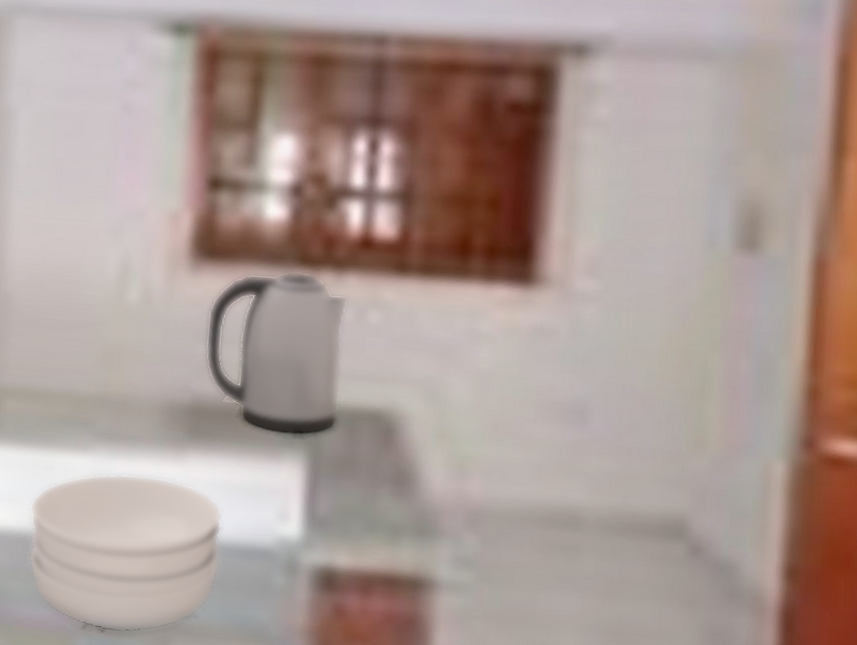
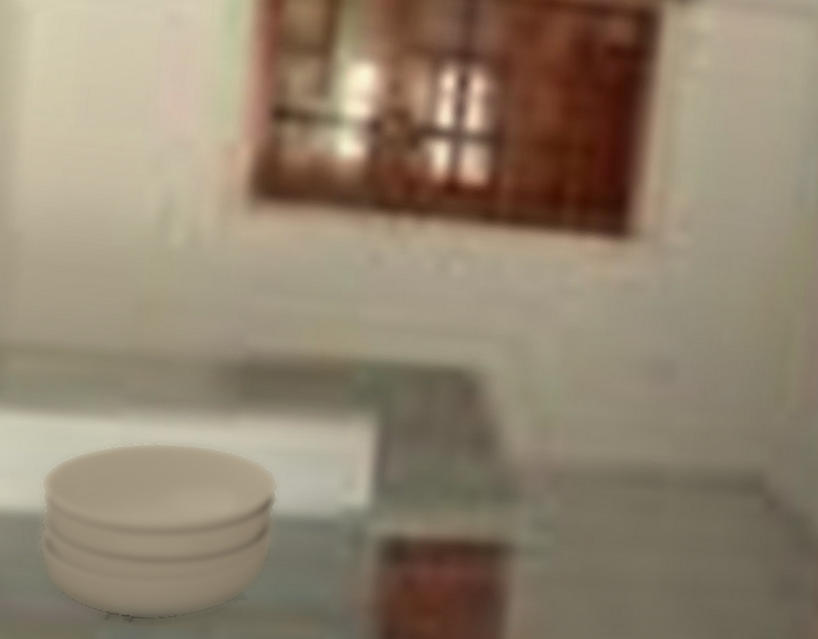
kettle: present [205,270,349,436] -> none [263,214,430,396]

